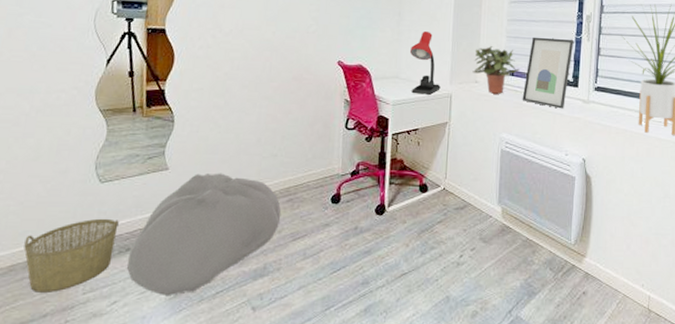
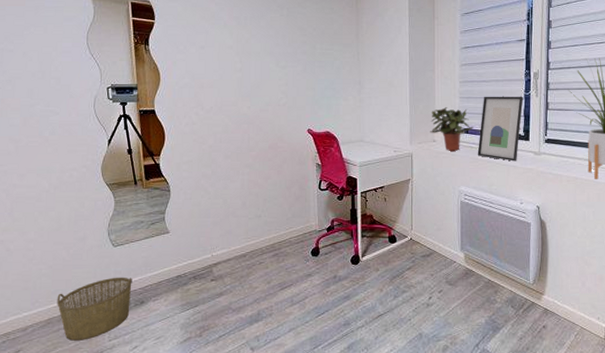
beanbag: present [127,173,281,295] -> none [143,234,269,340]
desk lamp: present [409,31,441,95] -> none [371,98,402,155]

